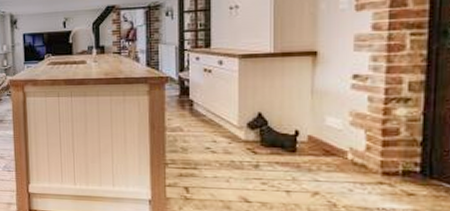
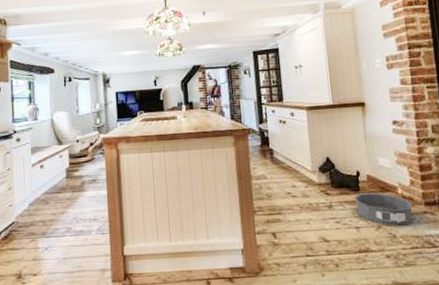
springform pan: none [288,155,366,195] -> present [354,192,414,226]

